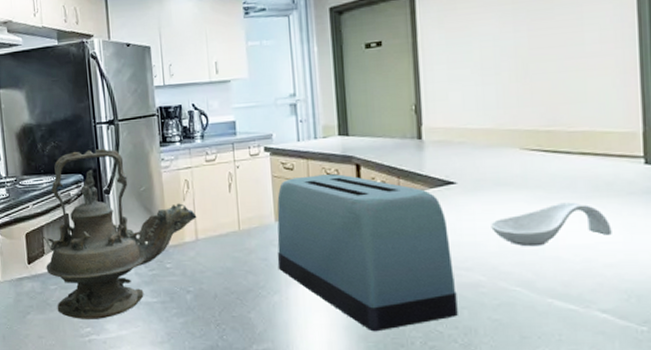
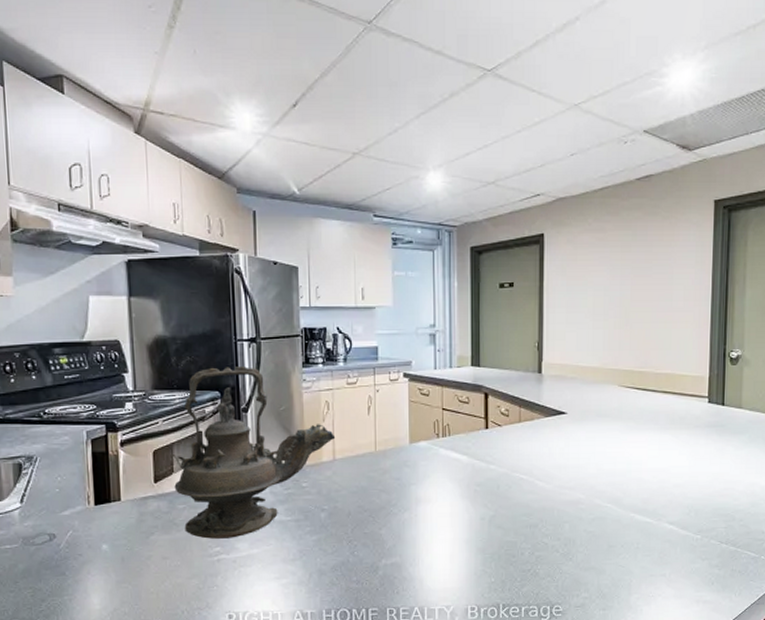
toaster: present [277,174,458,332] -> none [409,401,561,545]
spoon rest: present [491,202,612,247] -> none [592,432,681,470]

